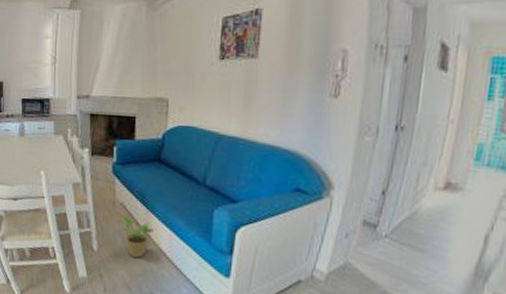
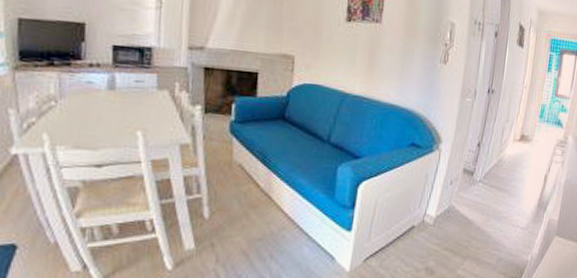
potted plant: present [120,215,154,258] -> none [238,177,275,221]

